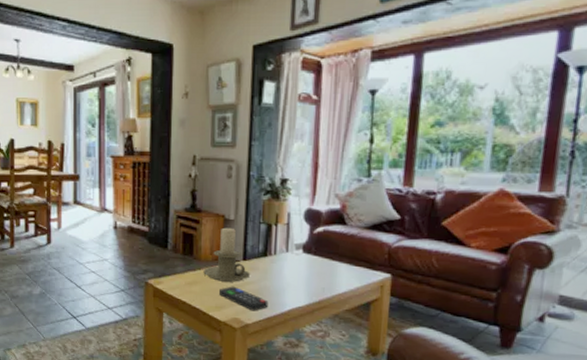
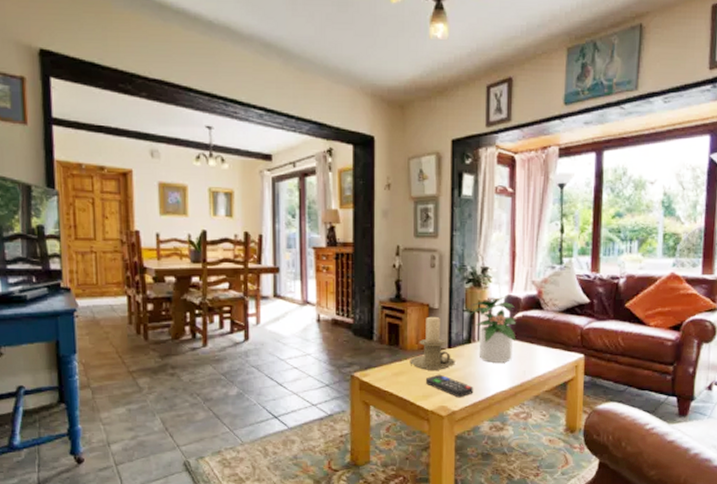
potted plant: none [263,209,317,278] -> present [466,296,517,363]

